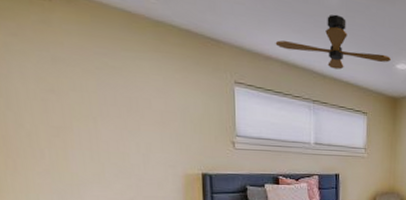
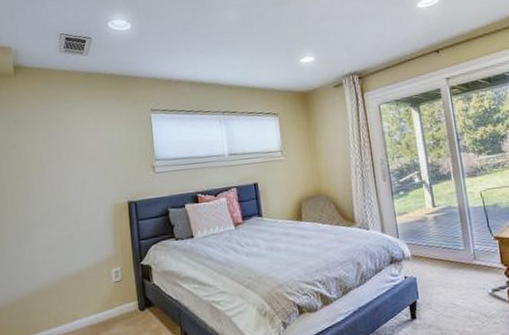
ceiling fan: present [275,14,391,70] -> none [183,28,294,78]

